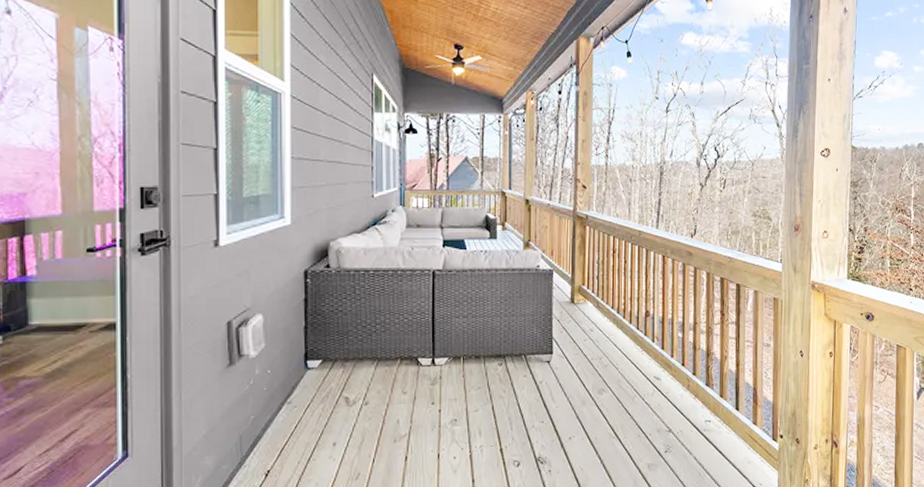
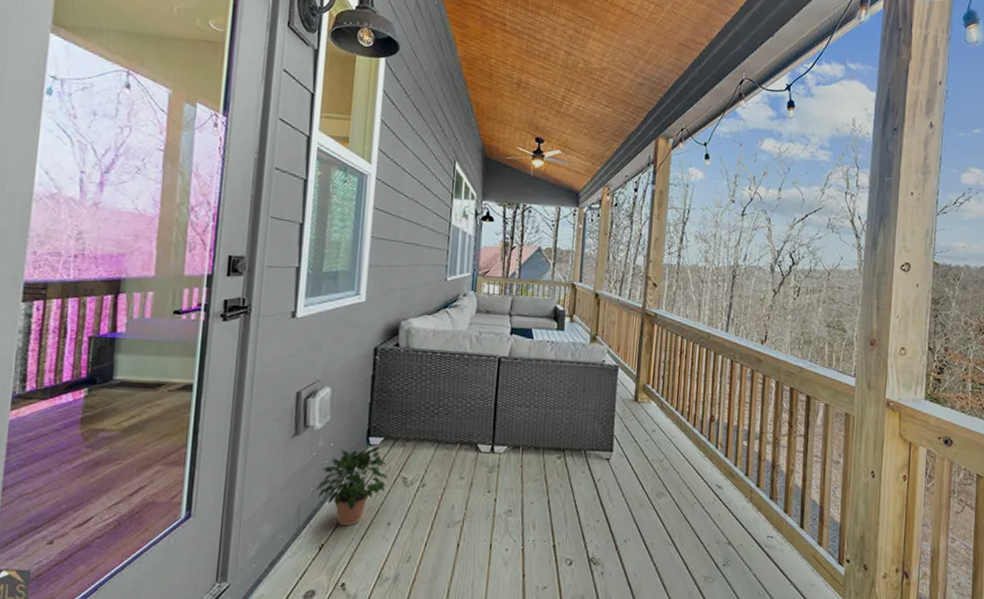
potted plant: none [257,369,330,451] -> present [316,446,388,527]

